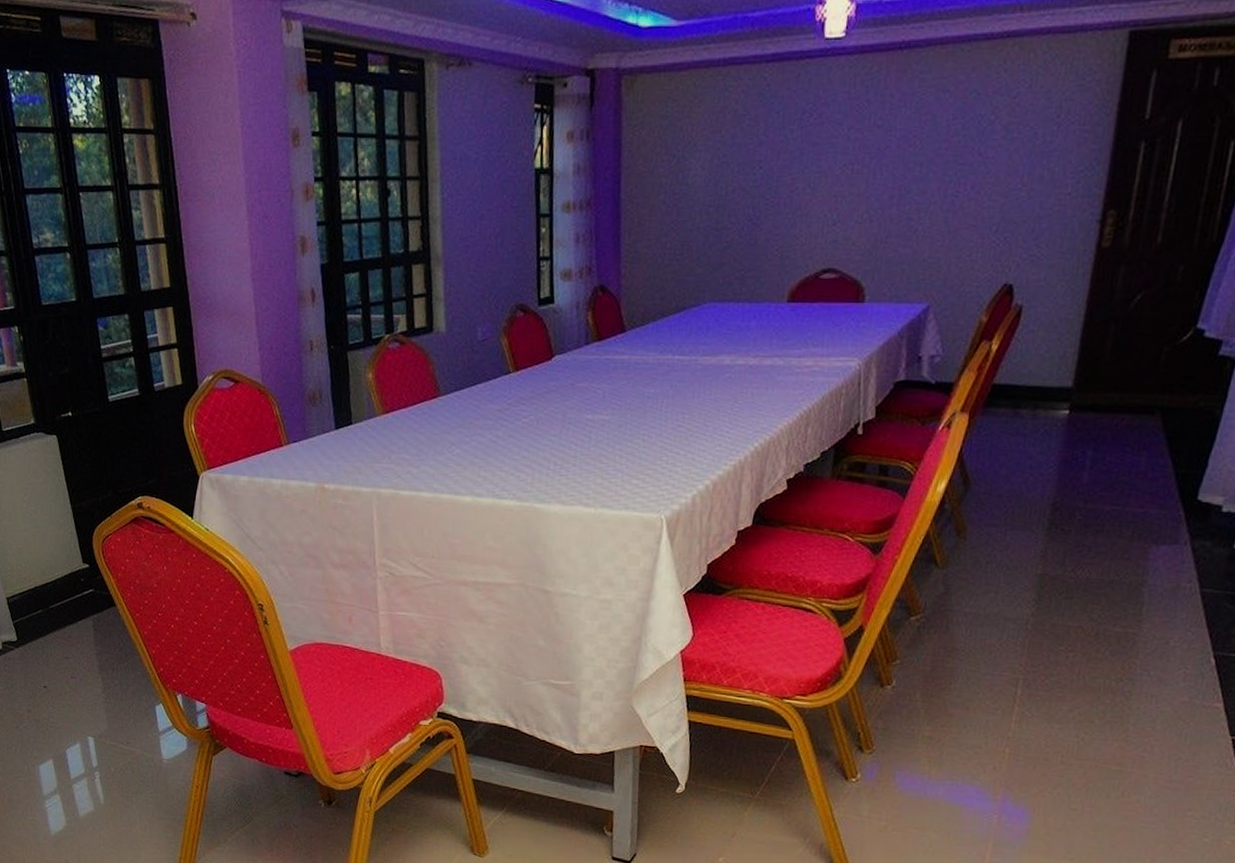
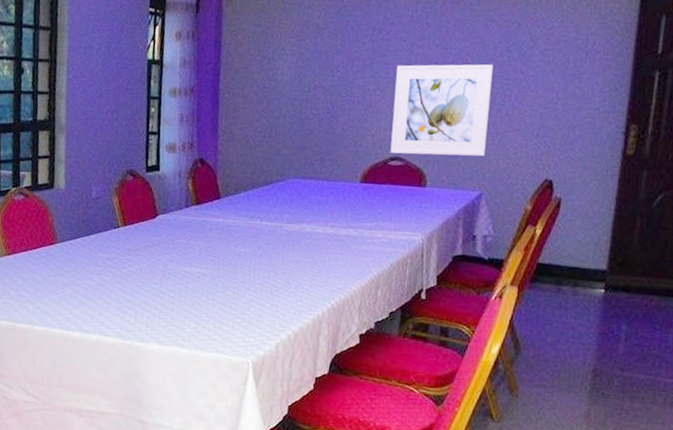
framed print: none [822,146,946,264] -> present [390,64,494,157]

